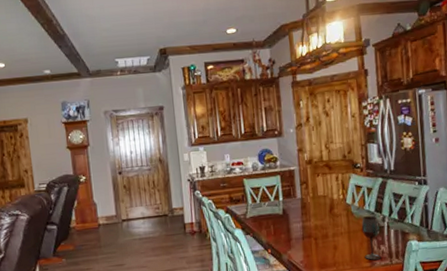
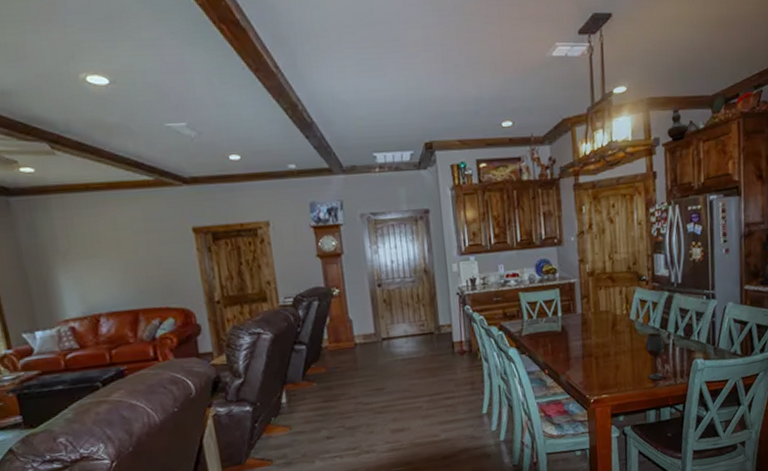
decorative vase: none [376,10,397,42] -> present [667,106,689,142]

